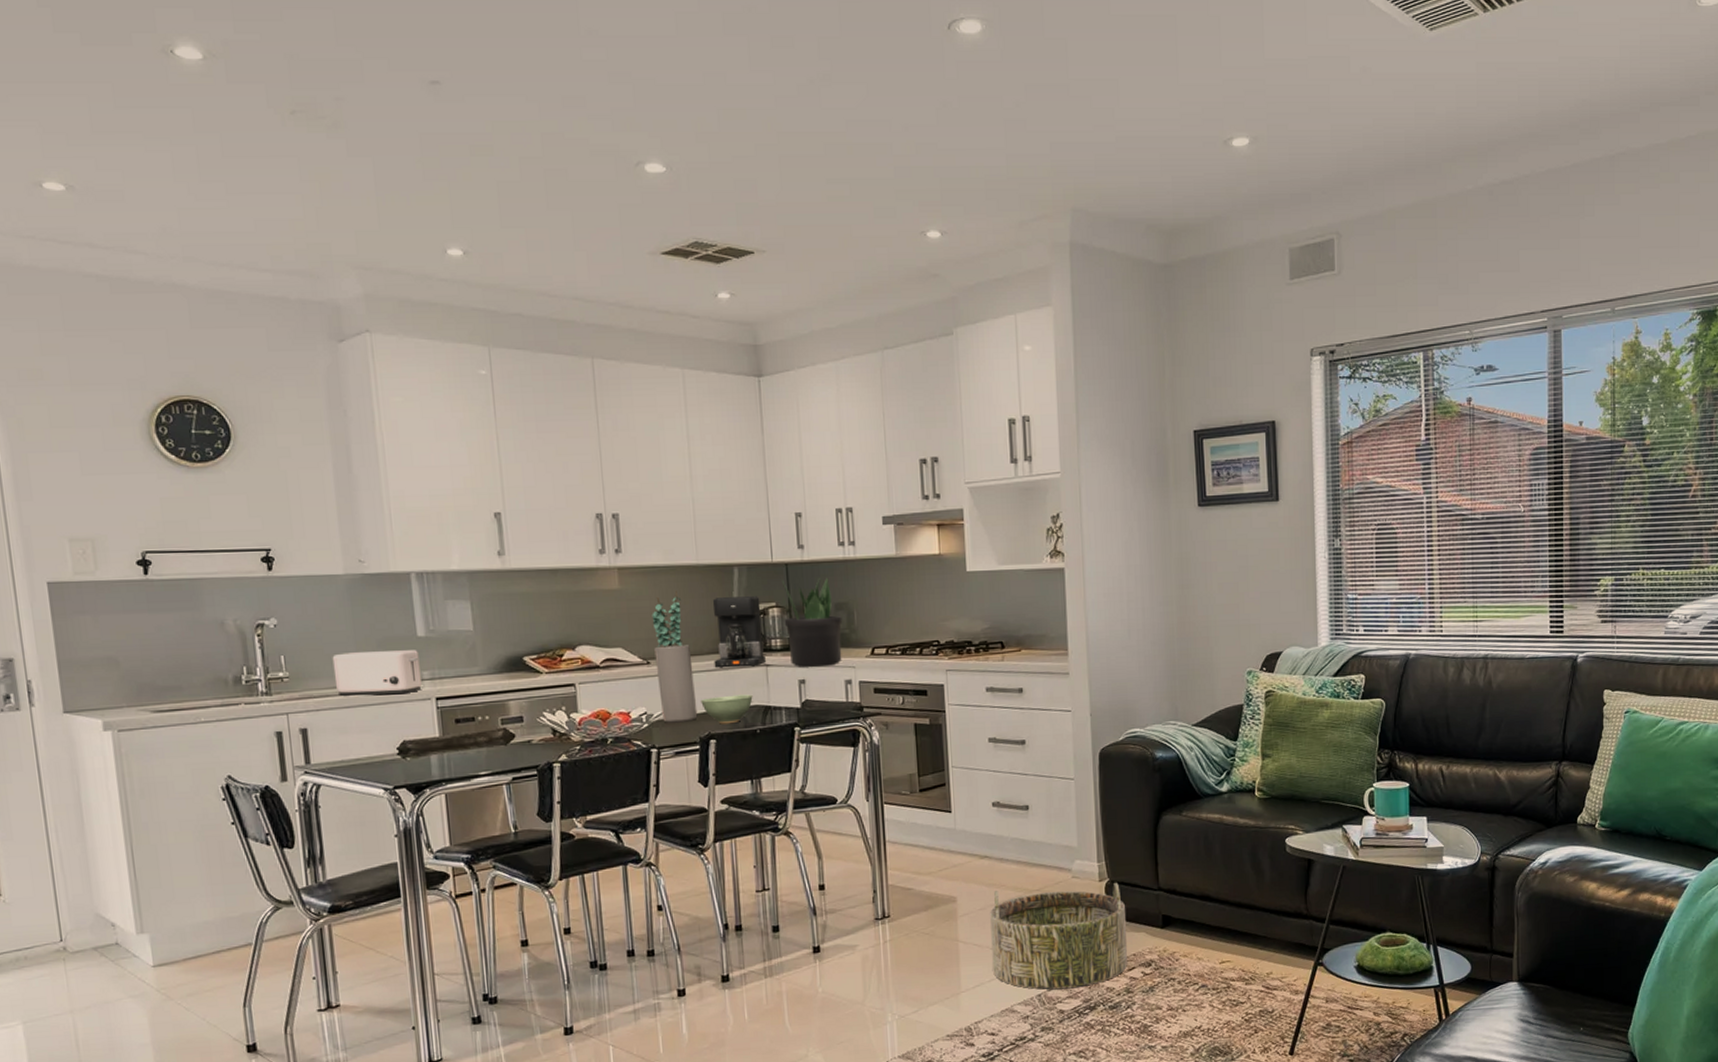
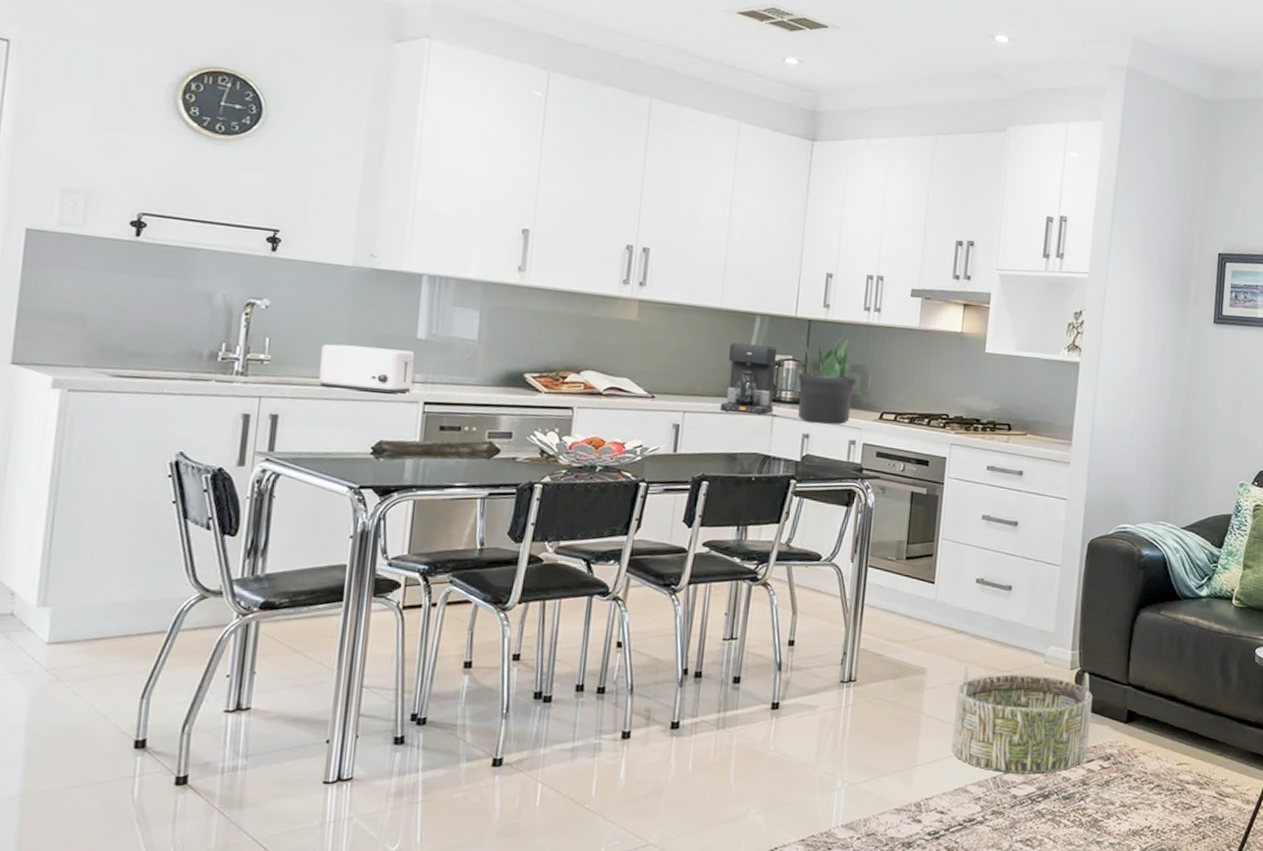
vase: present [652,591,698,724] -> none [657,331,699,461]
bowl: present [701,694,753,724] -> none [700,439,754,469]

